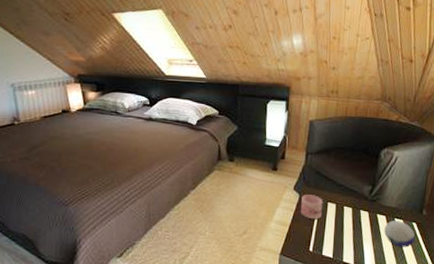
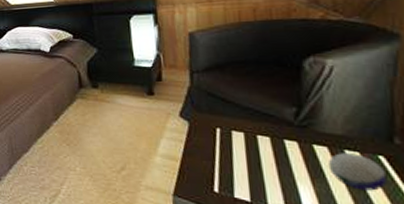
mug: present [301,194,323,220] -> none [192,122,225,153]

